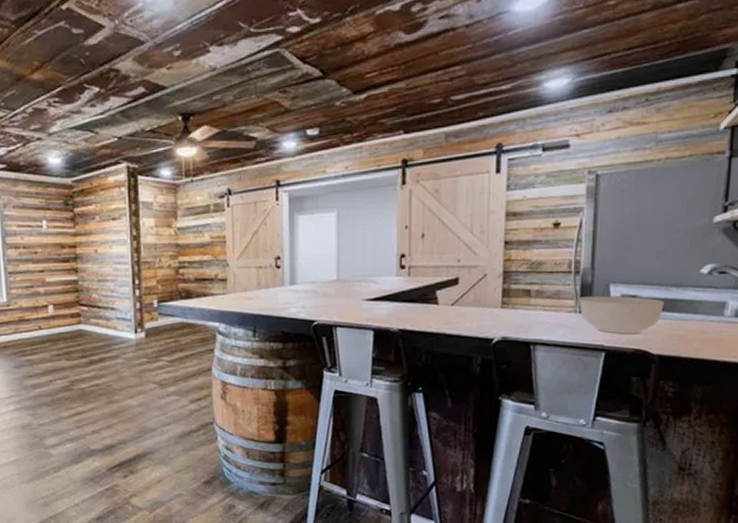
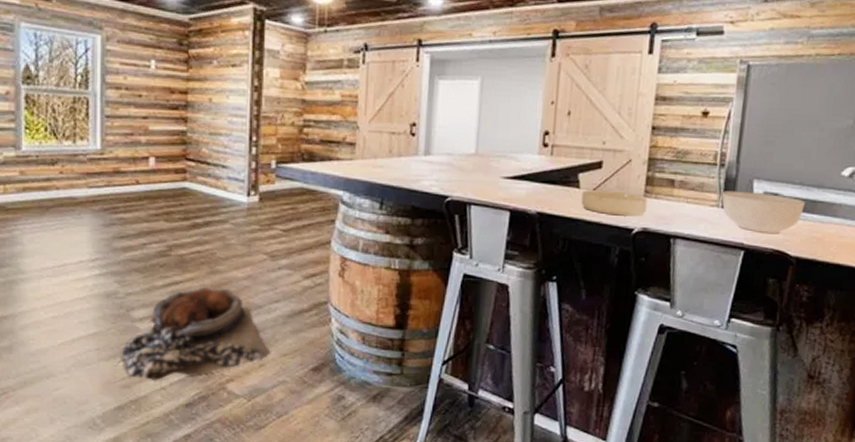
dog bed: none [37,415,167,498] -> present [118,287,271,380]
ashtray: none [440,305,505,328] -> present [581,190,648,217]

